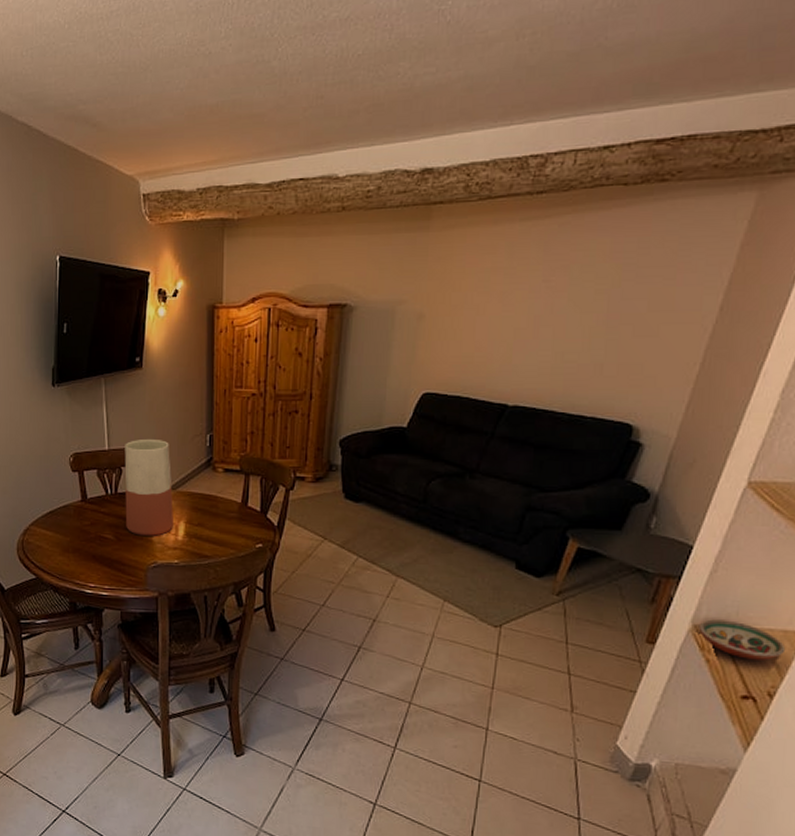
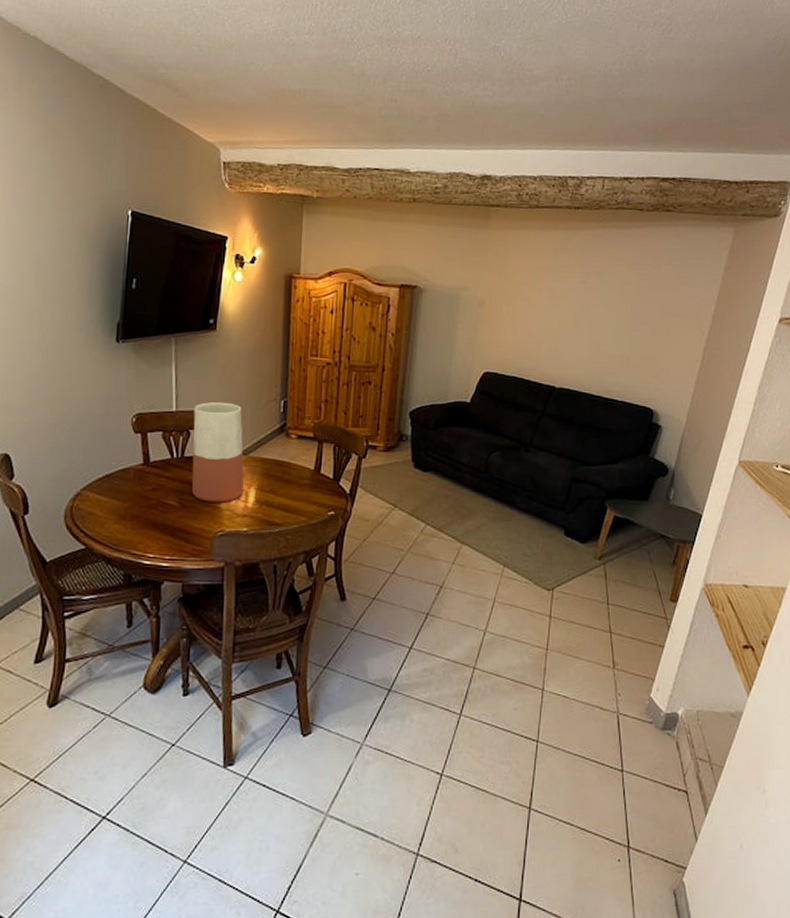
decorative bowl: present [698,619,786,660] -> none [709,579,773,613]

